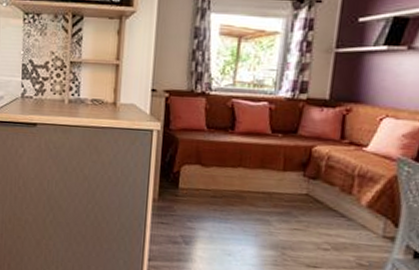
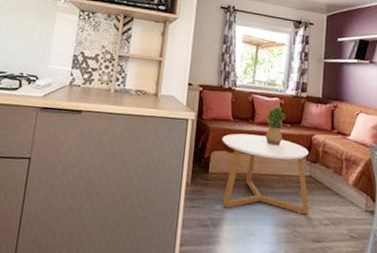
coffee table: none [194,145,307,238] -> present [222,133,309,215]
potted plant: none [249,112,277,160] -> present [265,106,286,146]

